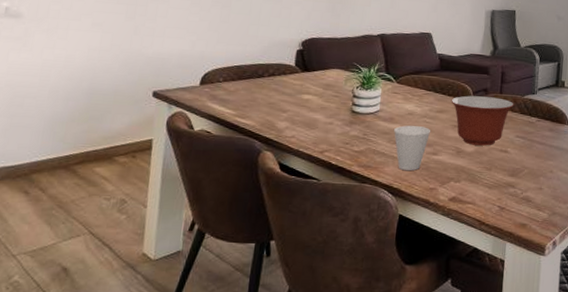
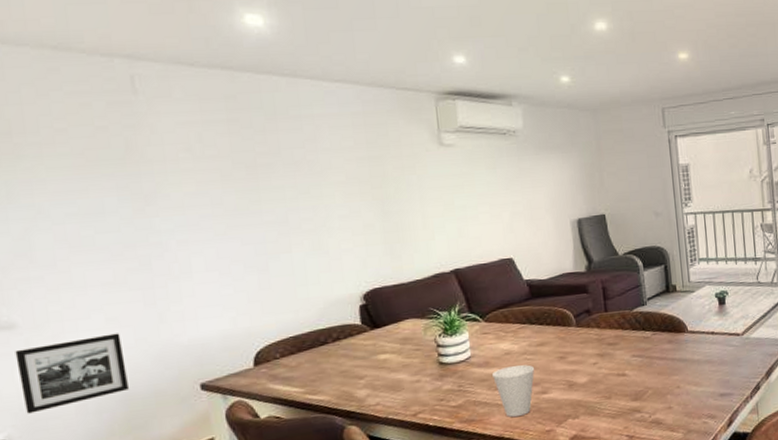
picture frame: none [9,35,100,90] -> present [15,333,129,414]
mixing bowl: present [451,95,514,146] -> none [550,317,624,375]

